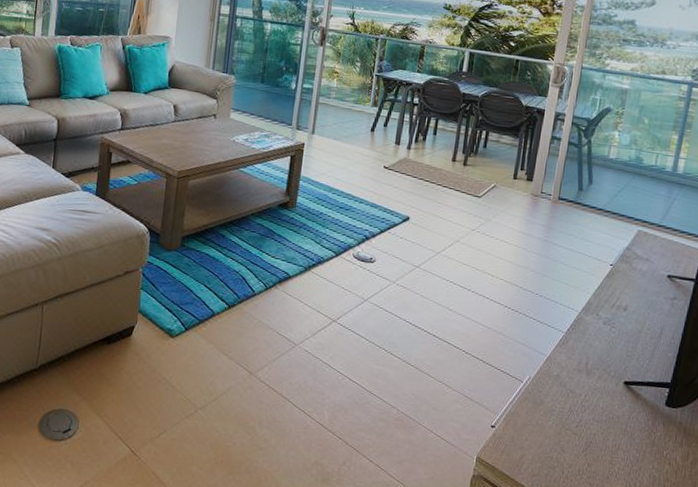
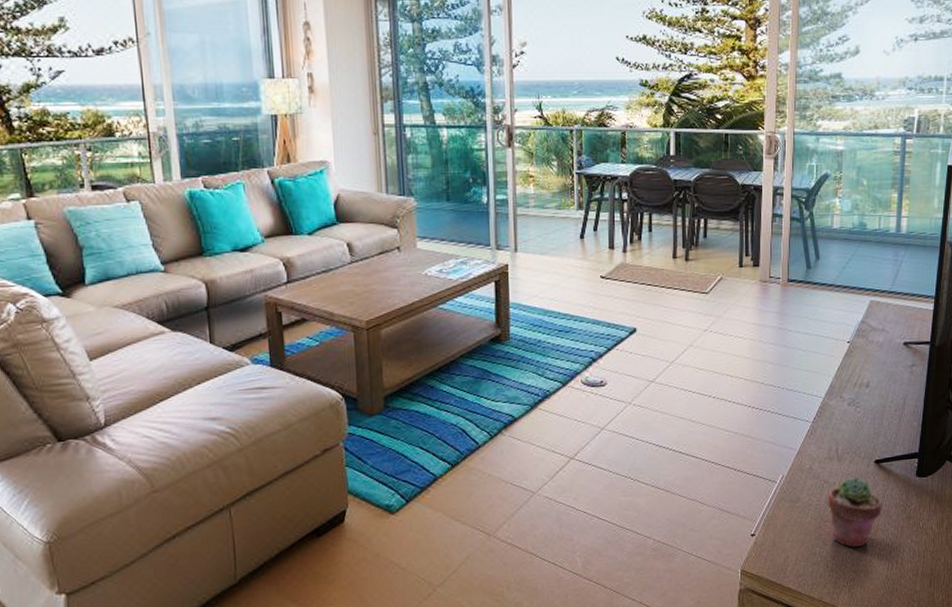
potted succulent: none [570,393,627,461] -> present [827,476,883,547]

